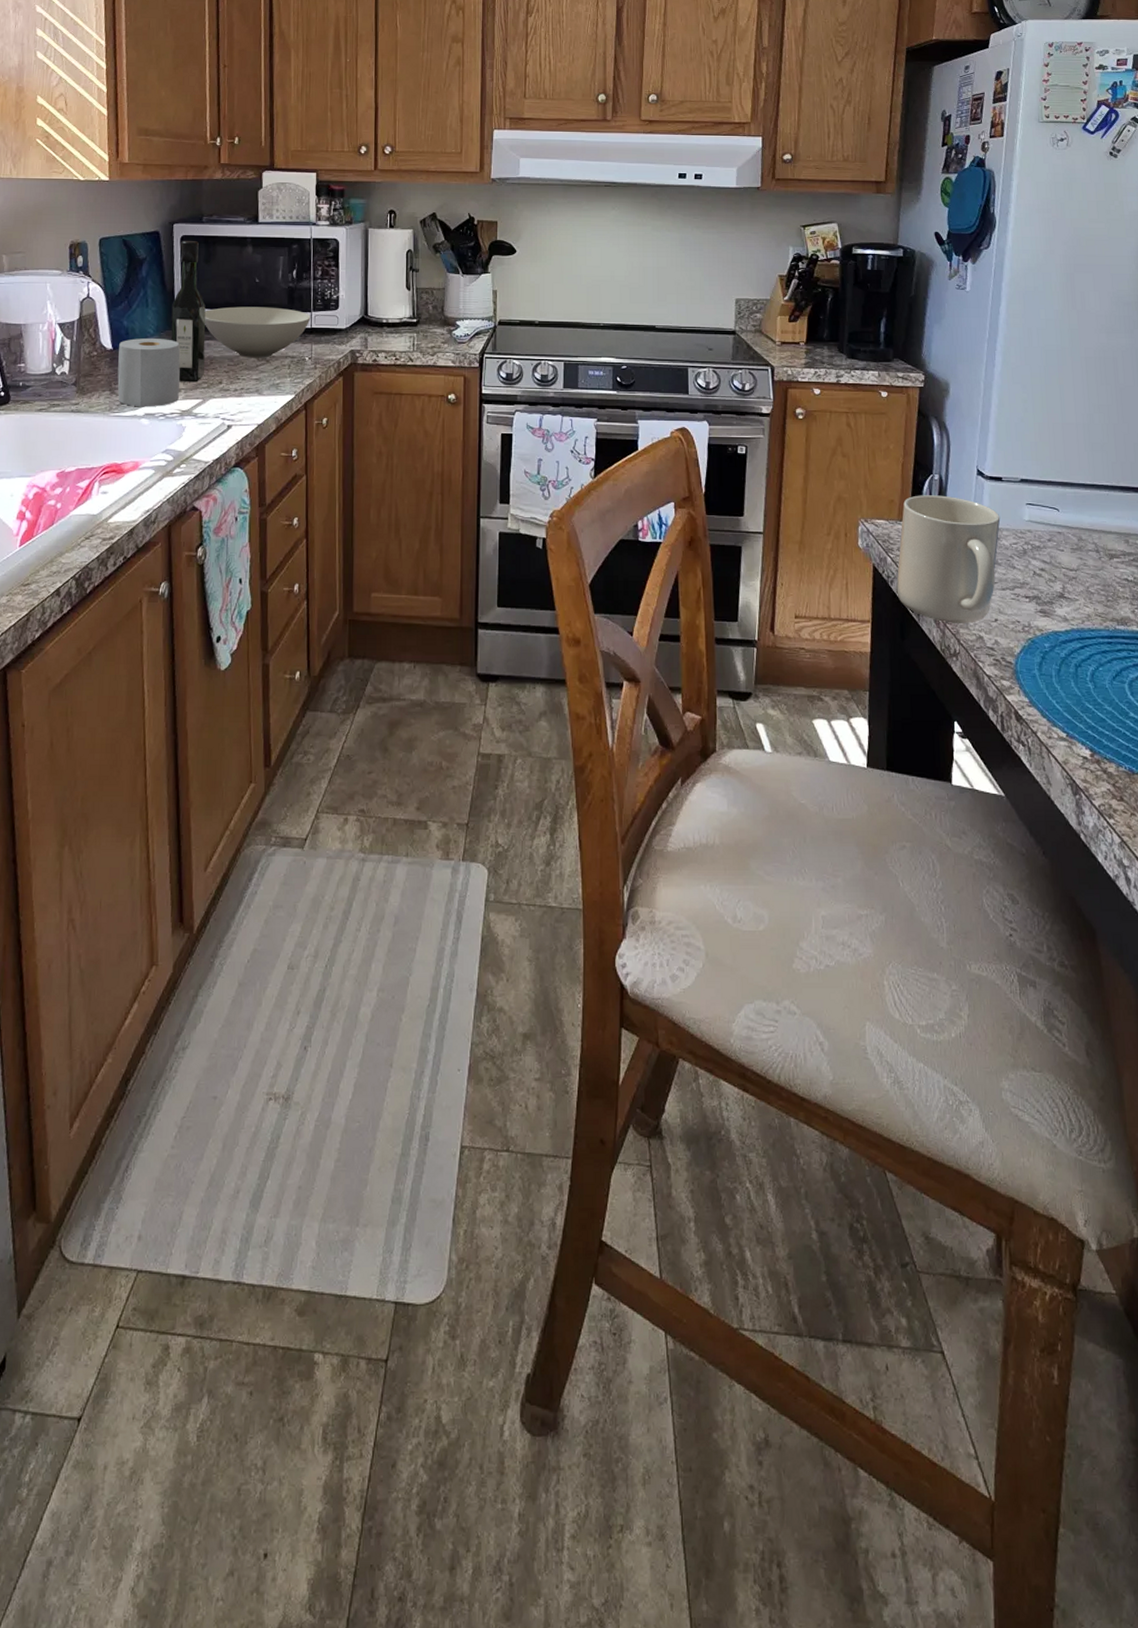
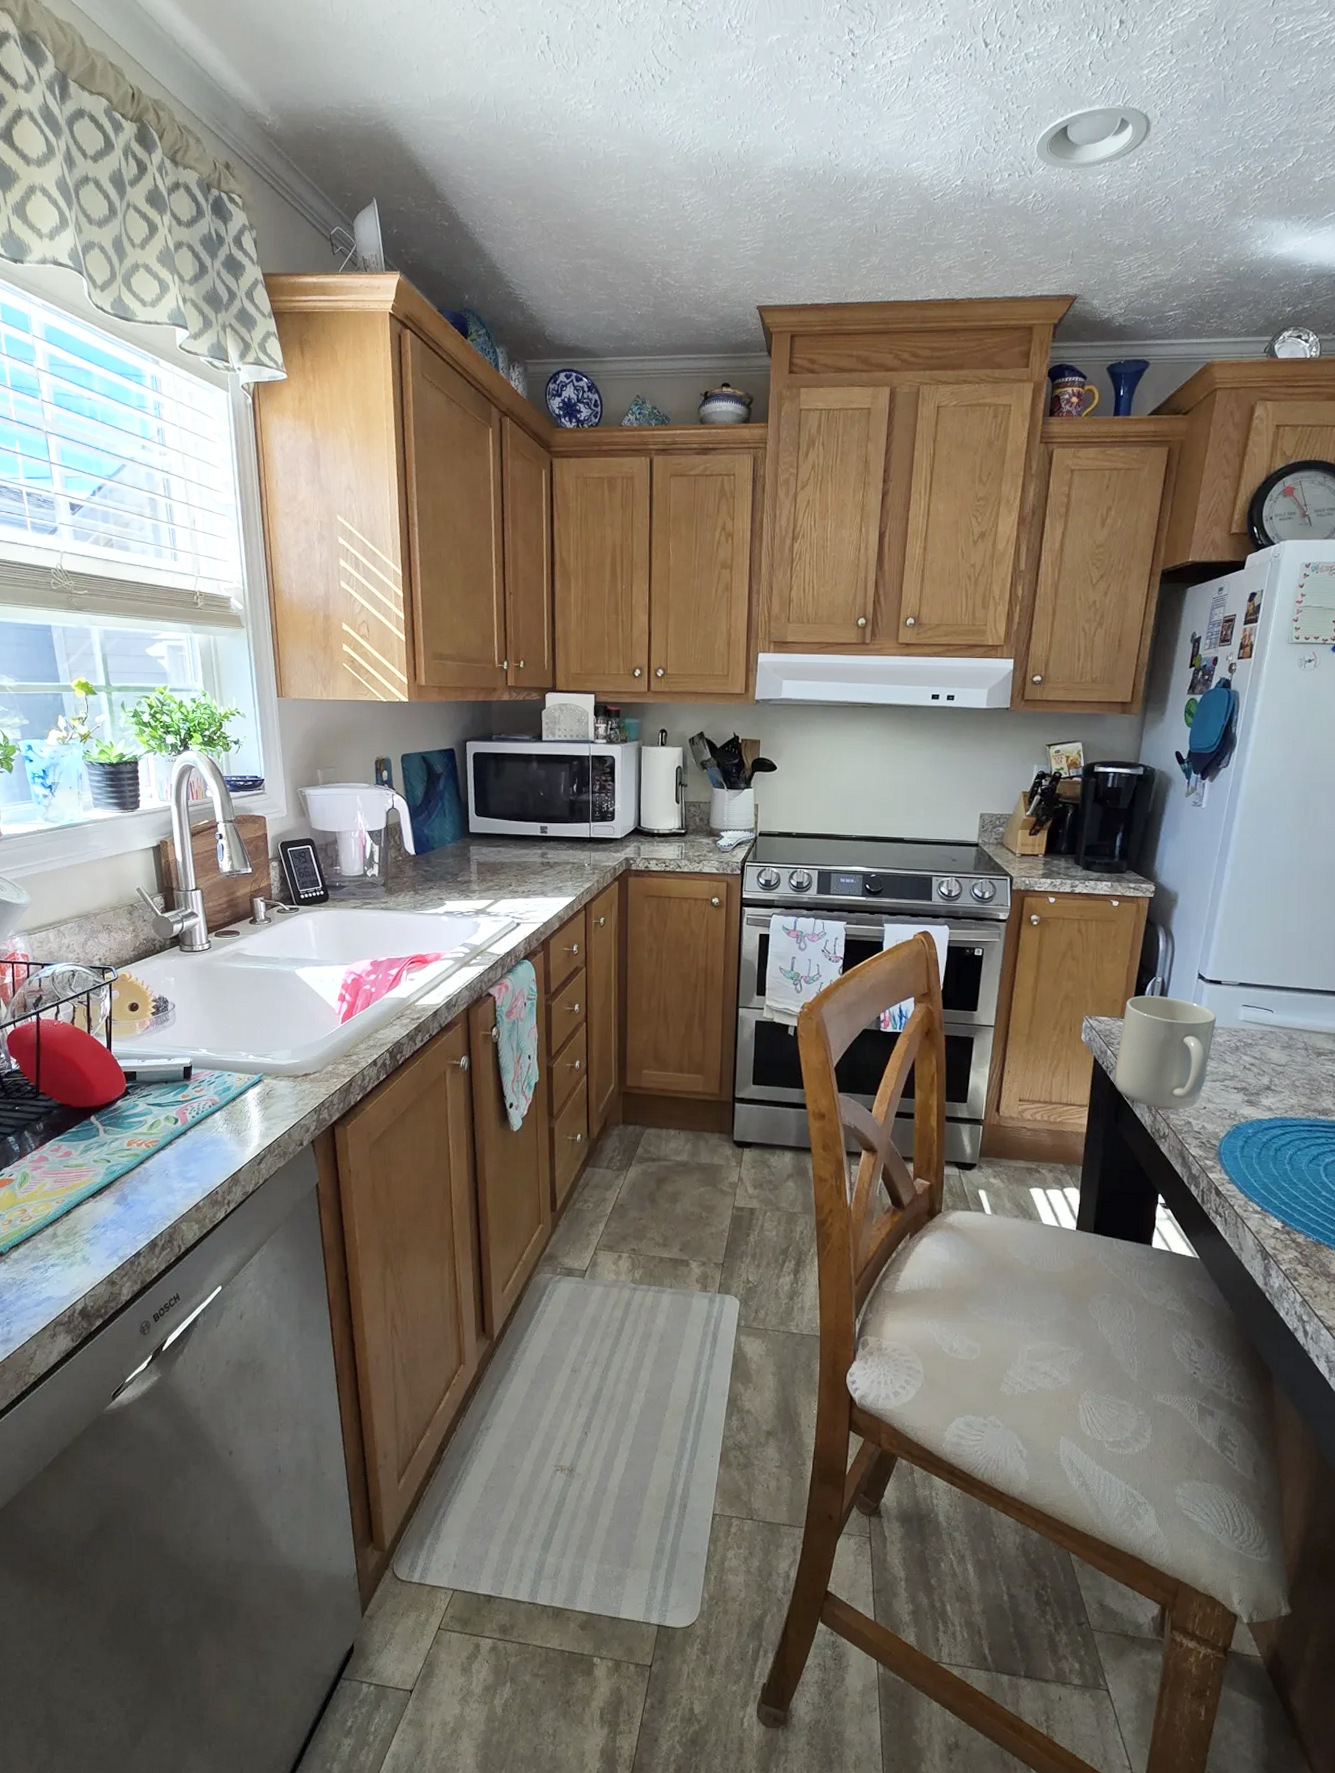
paper towel roll: present [117,338,181,406] -> none [420,845,475,906]
bottle: present [171,241,206,383] -> none [466,757,497,885]
bowl: present [204,306,311,359] -> none [495,817,590,865]

